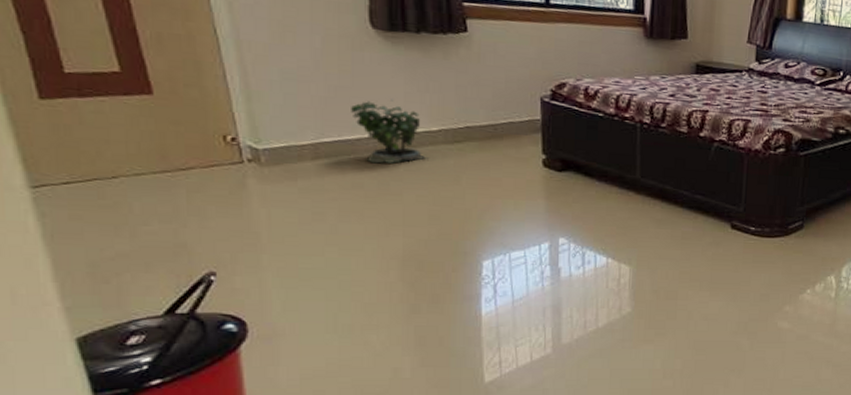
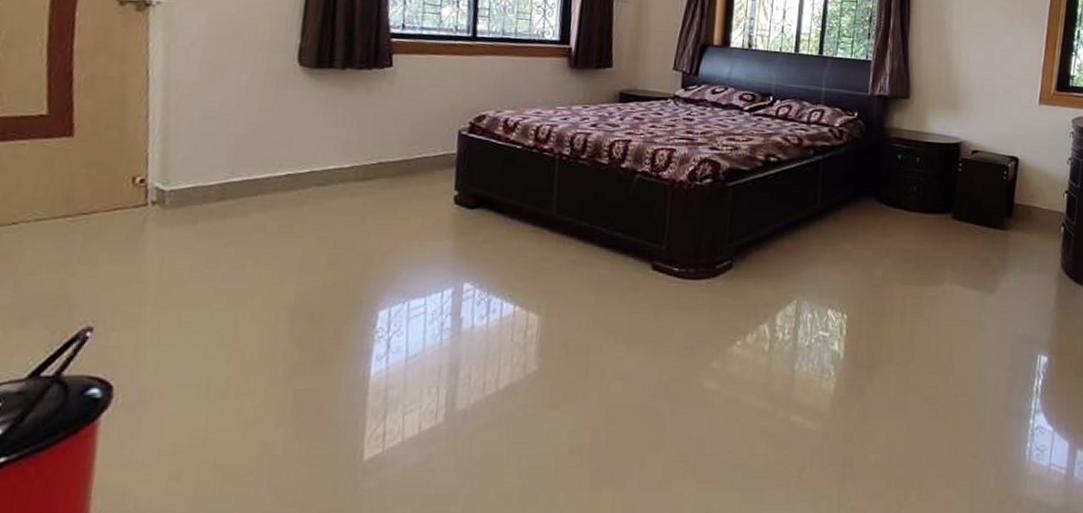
potted plant: present [351,99,429,164] -> none [265,135,337,204]

